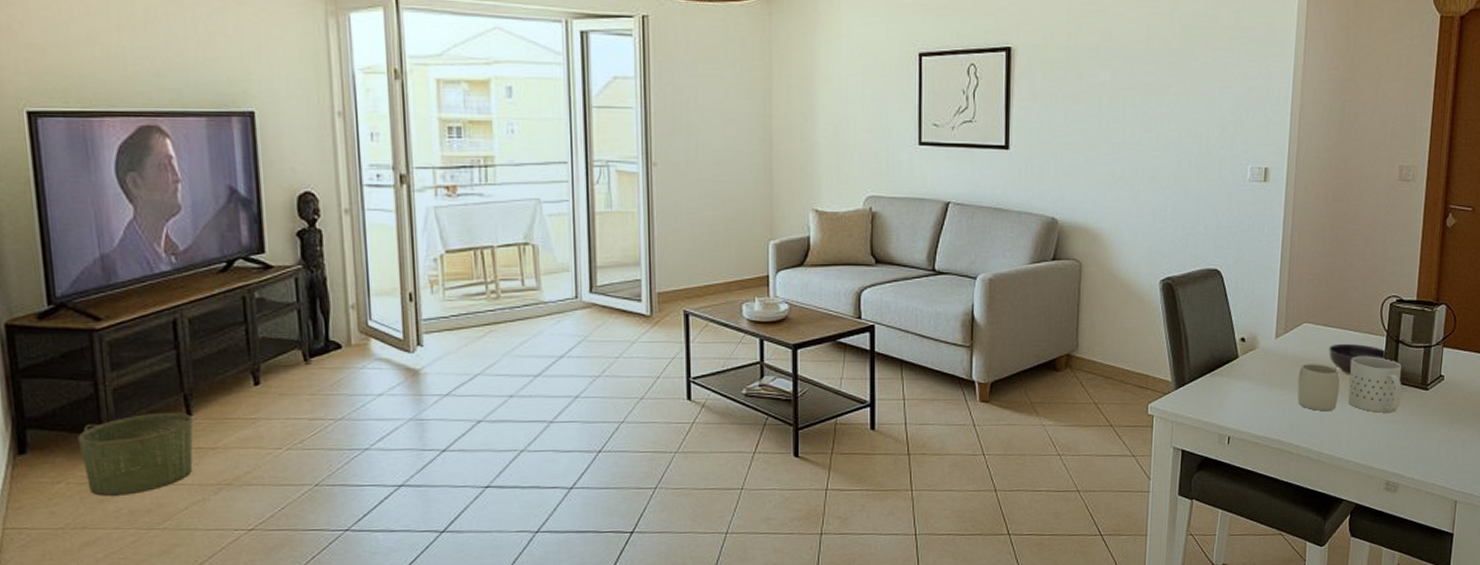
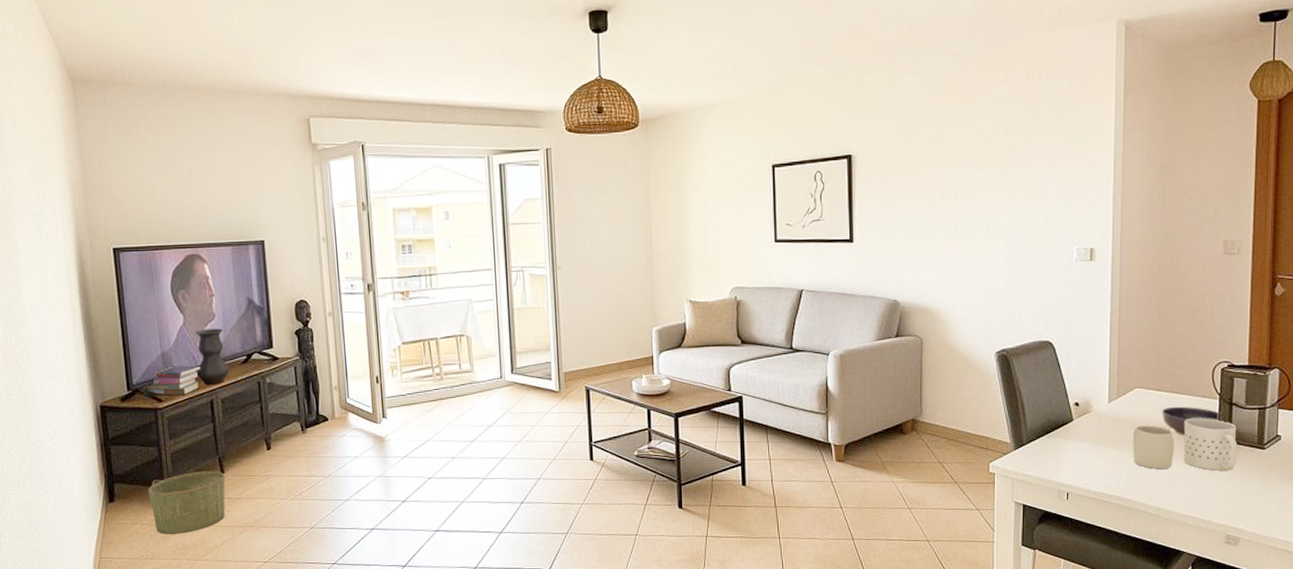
books: none [72,272,159,313] -> present [143,365,201,397]
vase: none [151,225,202,299] -> present [195,328,230,385]

